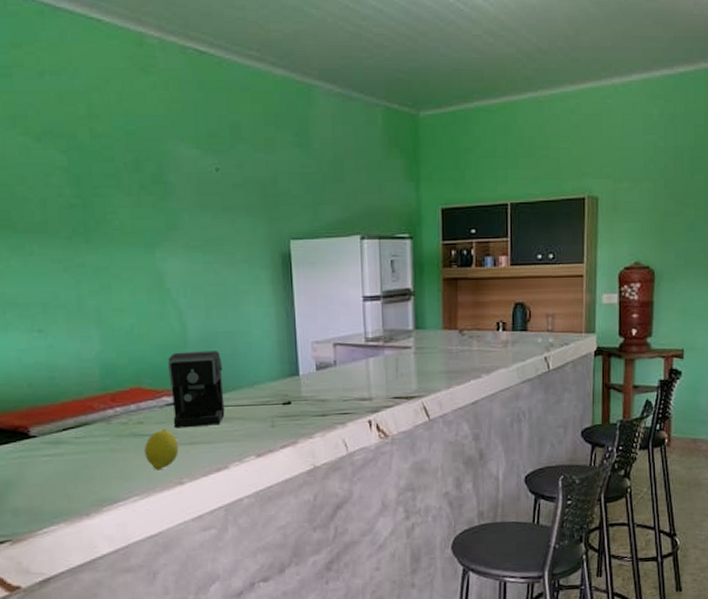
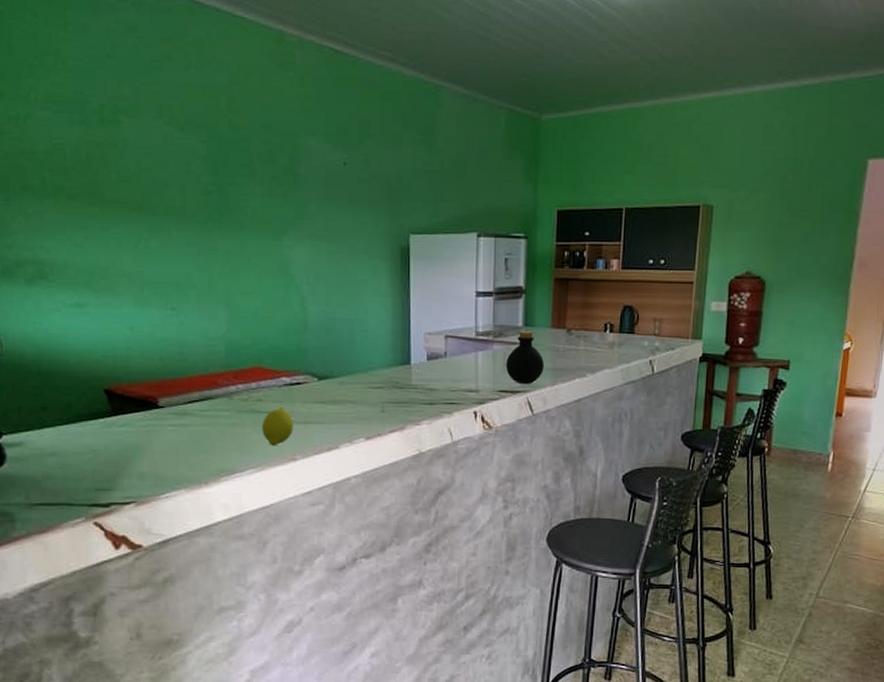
coffee maker: present [168,351,293,428] -> none [289,335,403,408]
bottle: none [398,334,438,389] -> present [506,331,544,384]

